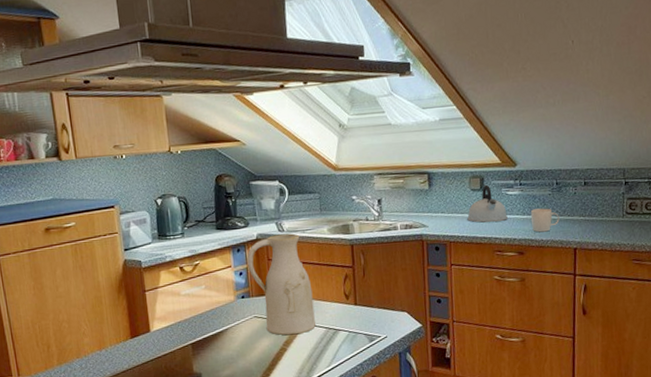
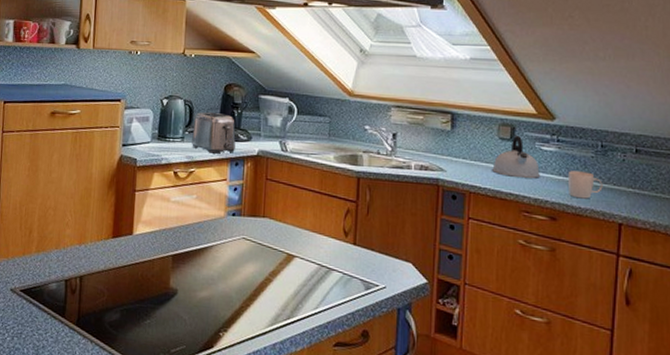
toaster: none [190,204,235,244] -> present [192,111,236,154]
ceramic pitcher: present [247,233,316,336] -> none [244,154,309,266]

